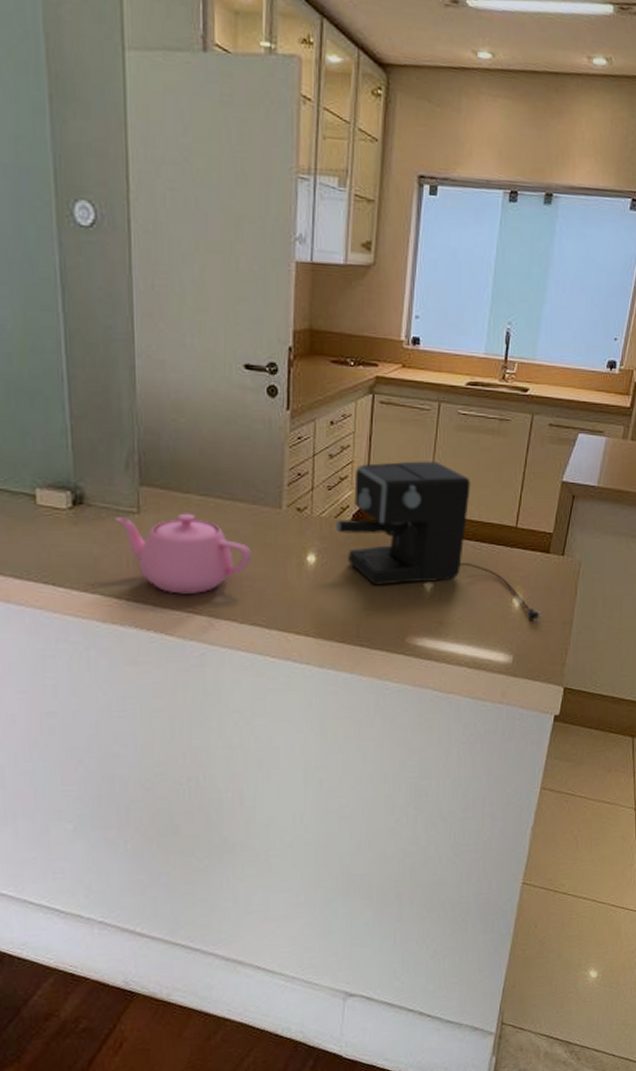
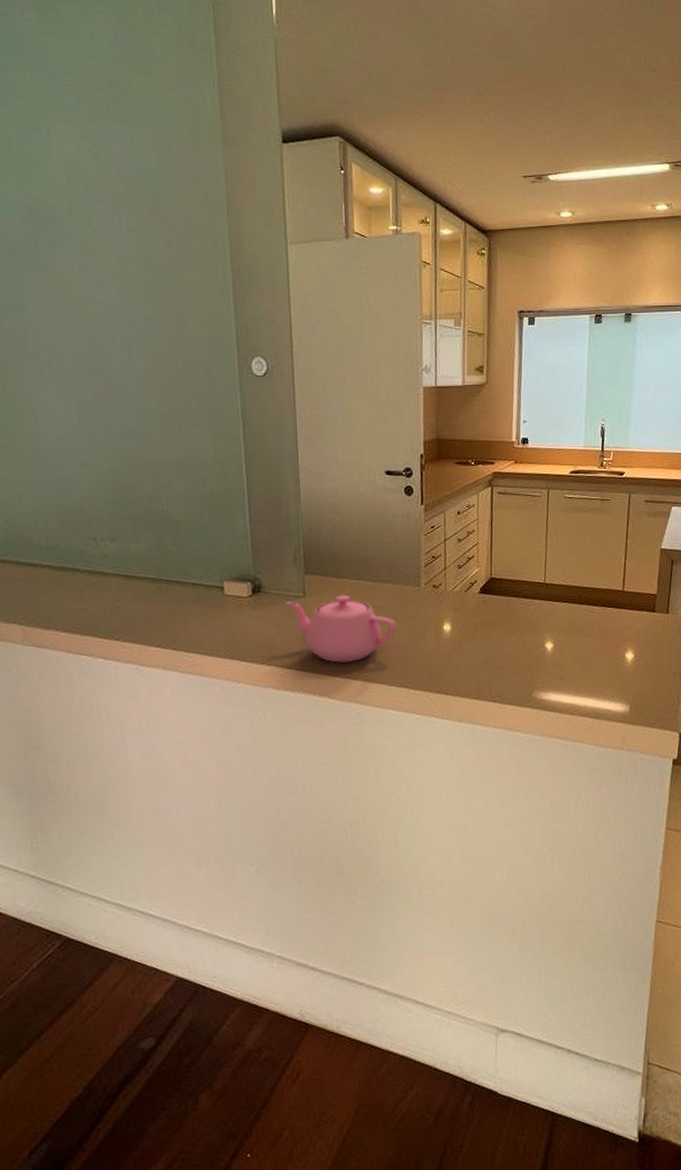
coffee maker: present [336,461,543,620] -> none [466,538,654,672]

